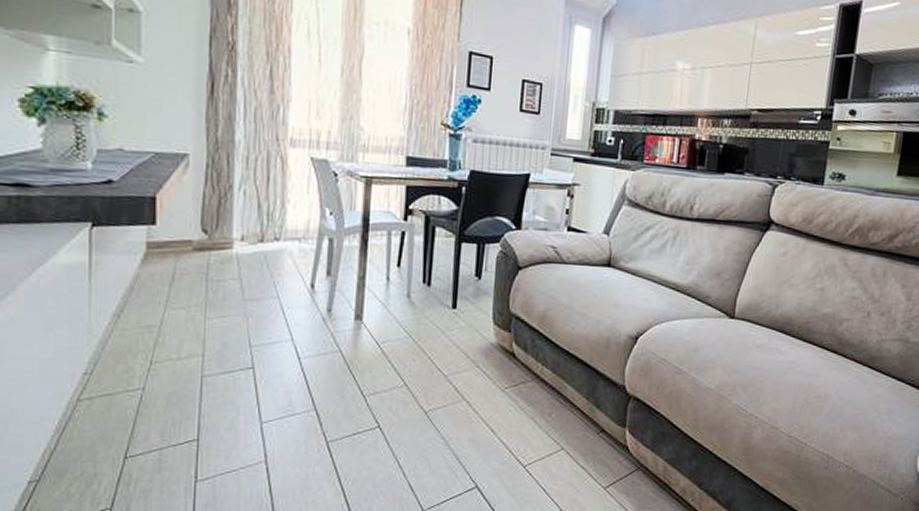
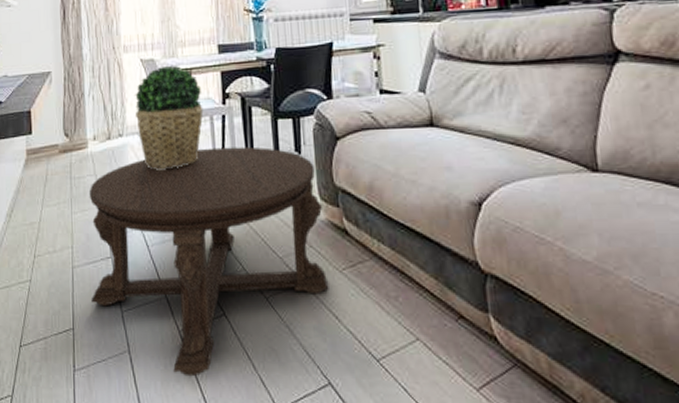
coffee table: none [224,263,495,484] -> present [89,146,329,377]
potted plant: none [298,170,381,282] -> present [134,66,204,170]

